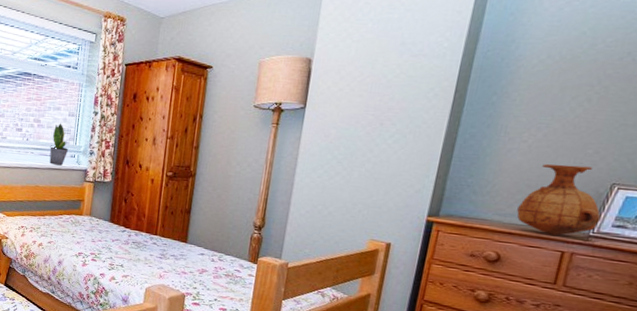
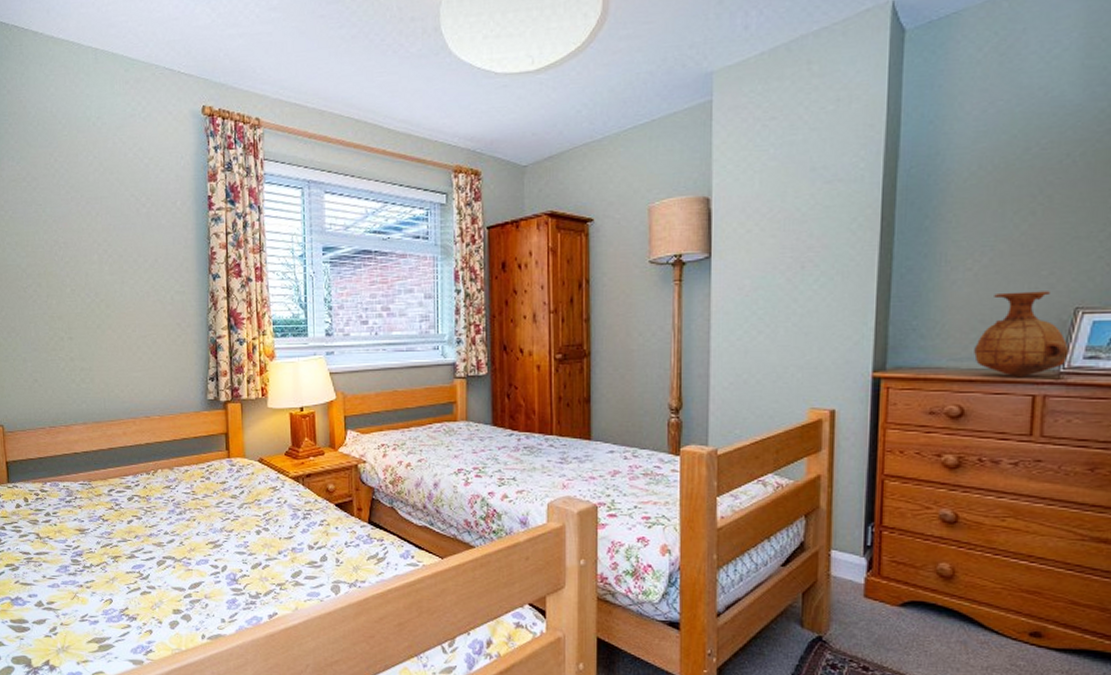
potted plant: present [49,123,69,167] -> none [406,308,430,363]

